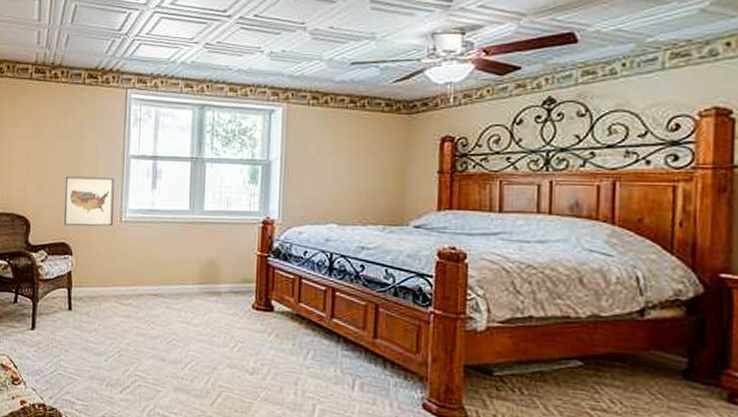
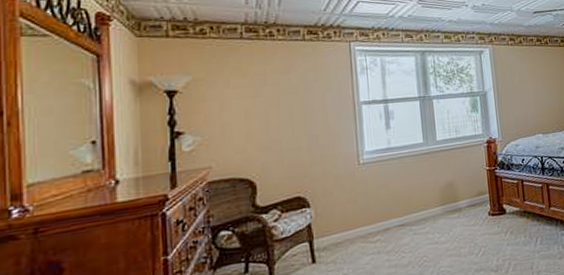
wall art: present [64,176,115,227] -> none [293,124,351,180]

